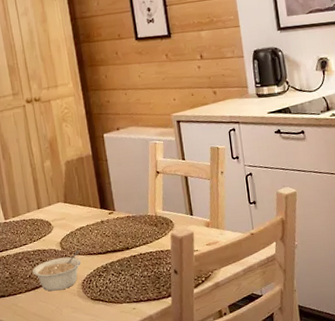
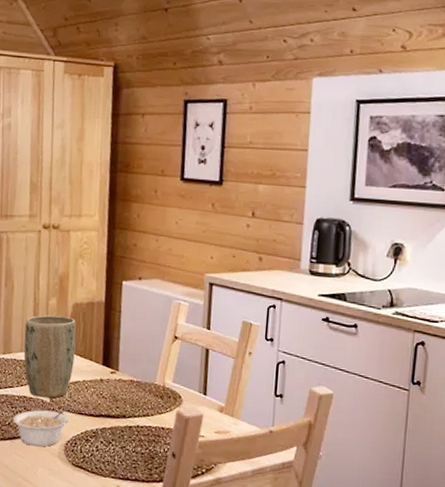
plant pot: none [26,174,76,248] -> present [23,315,77,398]

